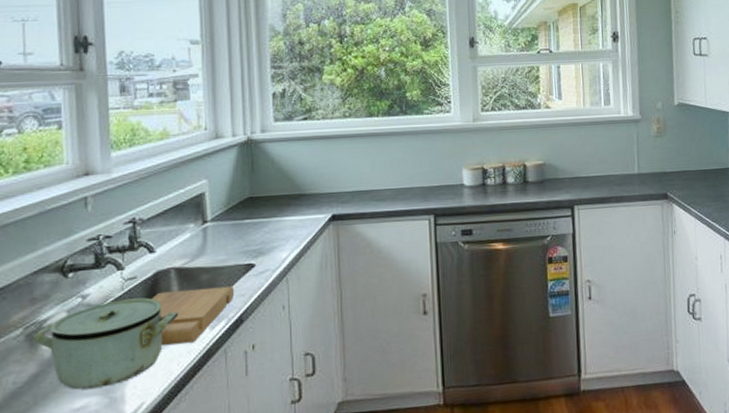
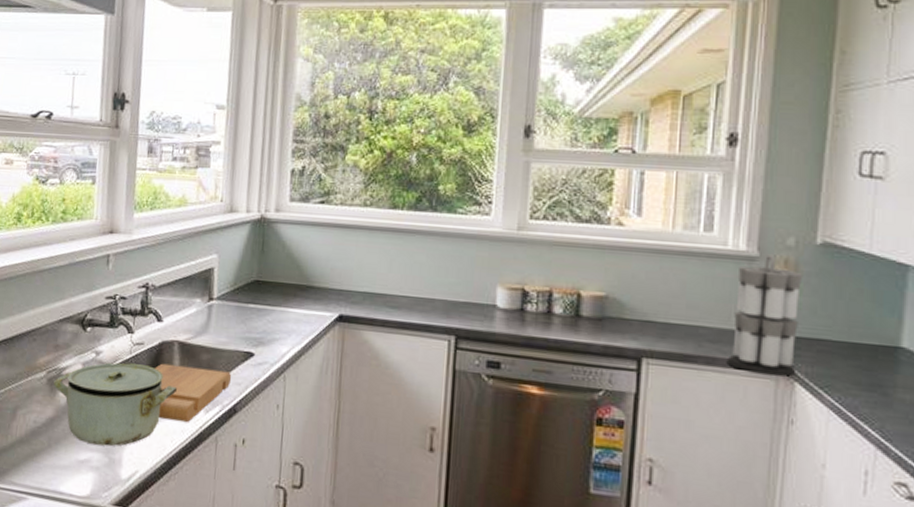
spice rack: none [629,116,673,203] -> present [726,254,803,378]

